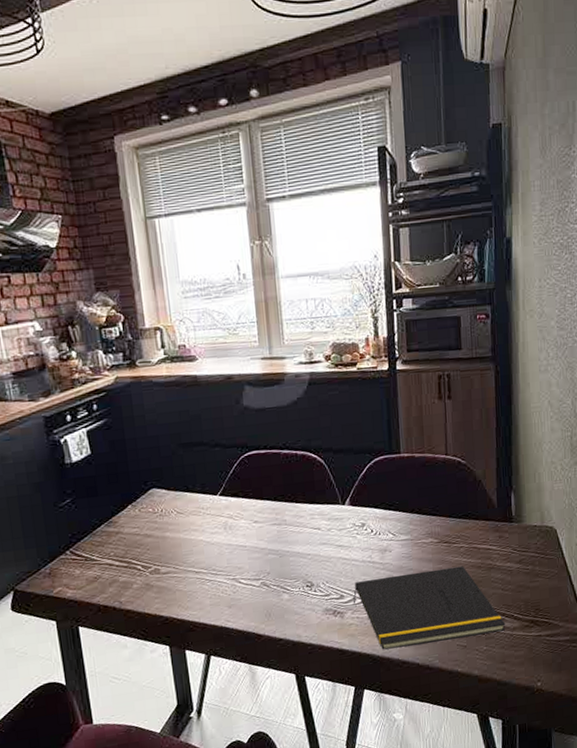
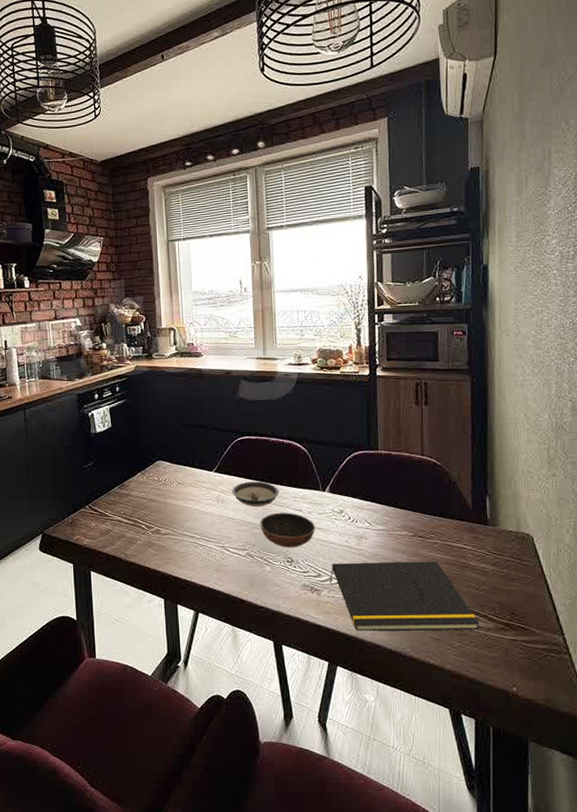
saucer: none [241,500,295,531] -> present [232,481,279,507]
bowl: none [274,532,337,572] -> present [260,512,316,548]

